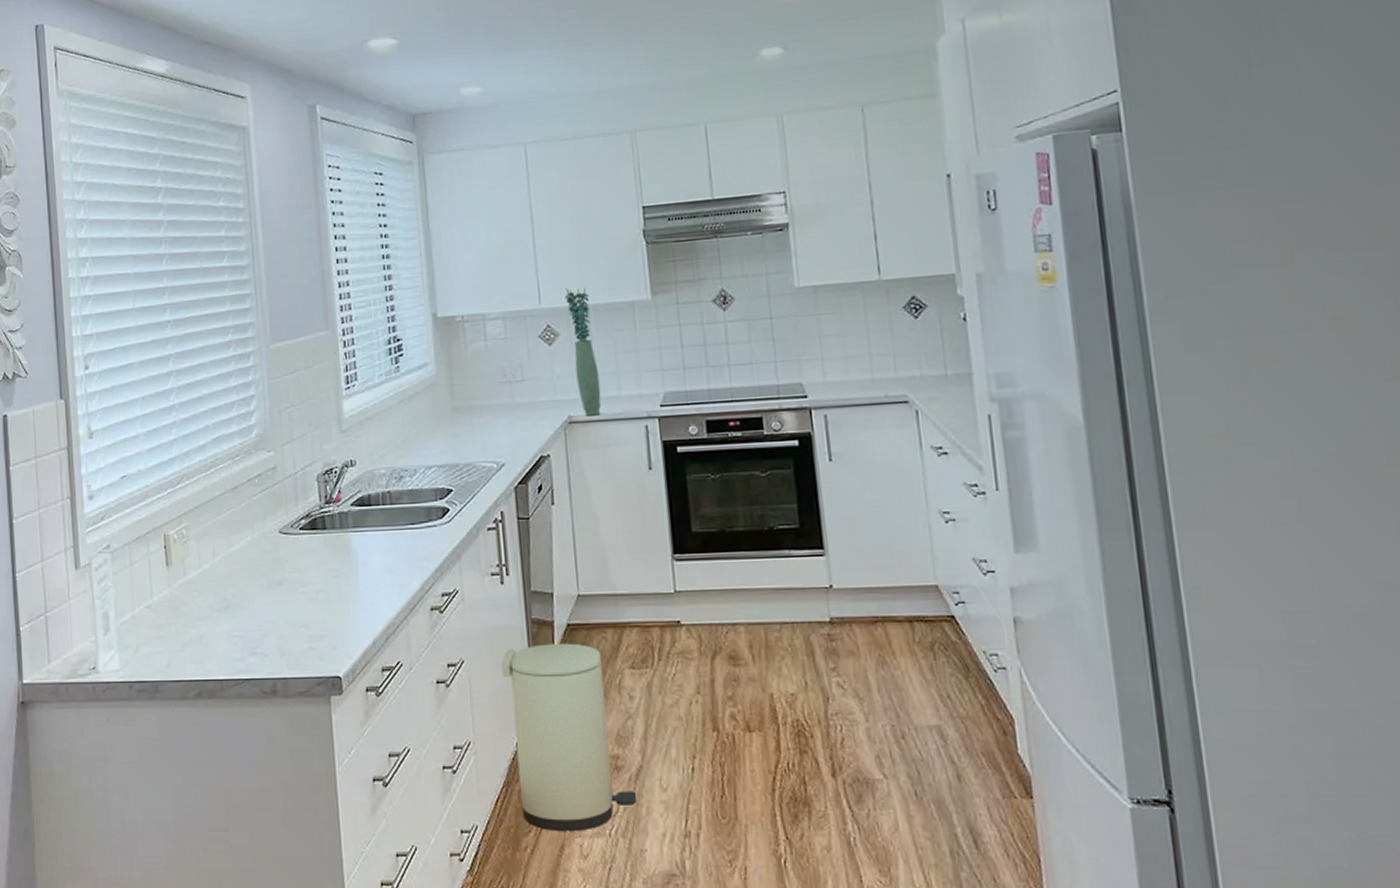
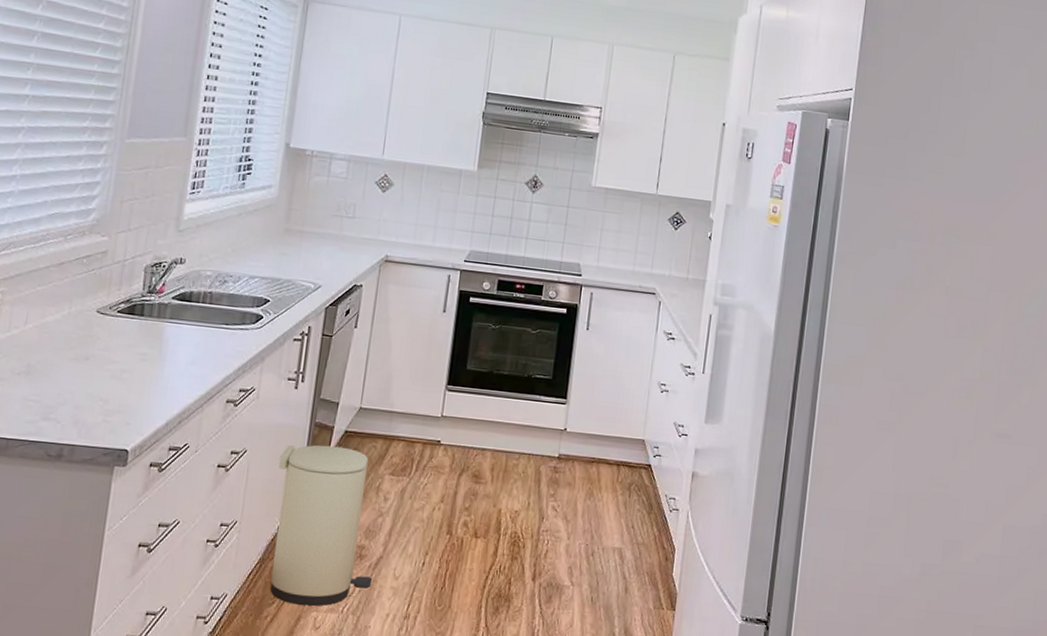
vase: present [564,287,602,416] -> none [398,146,426,259]

